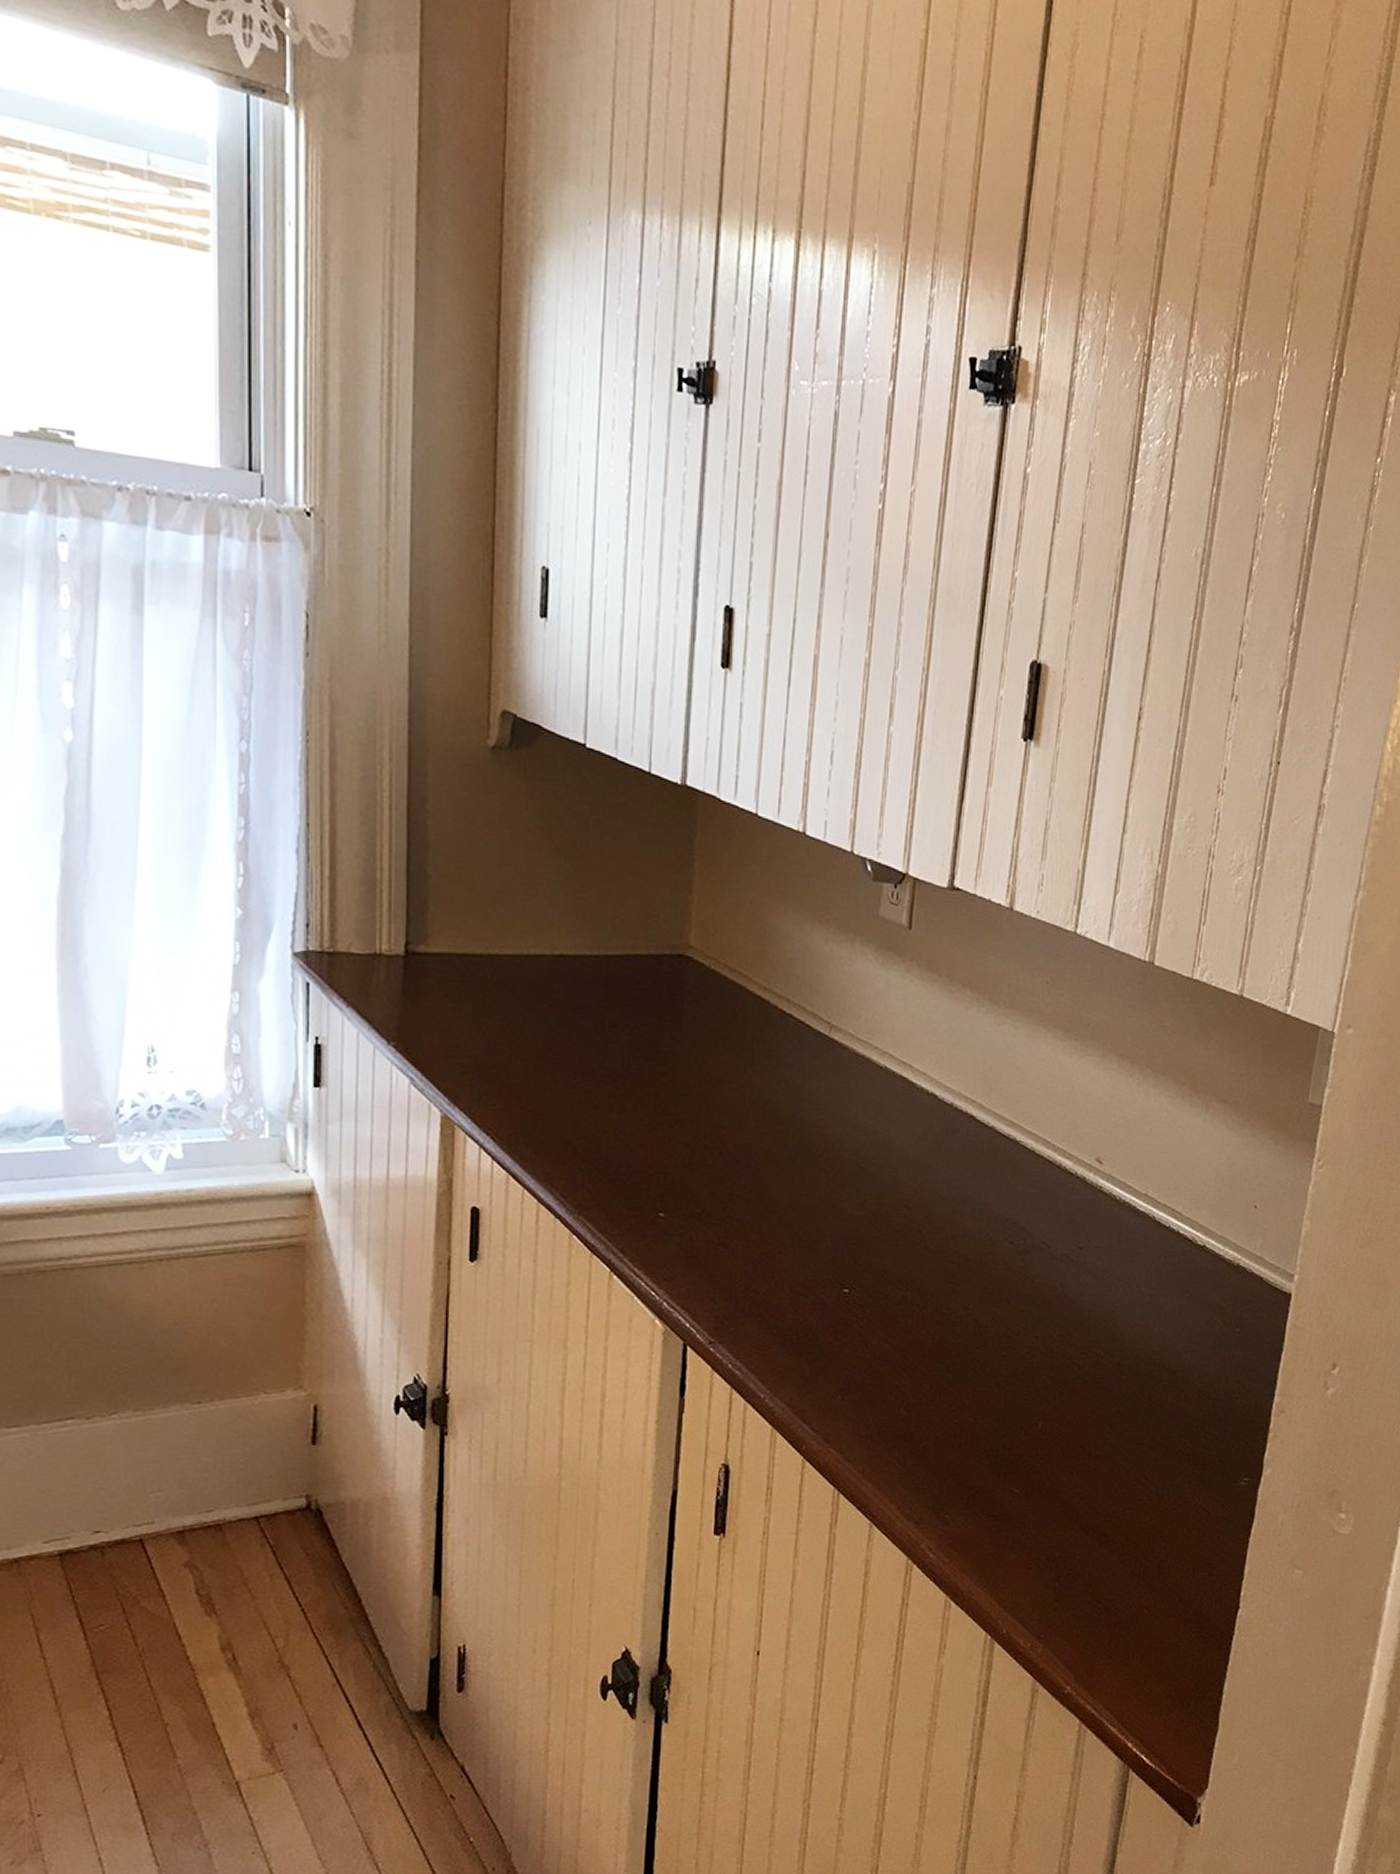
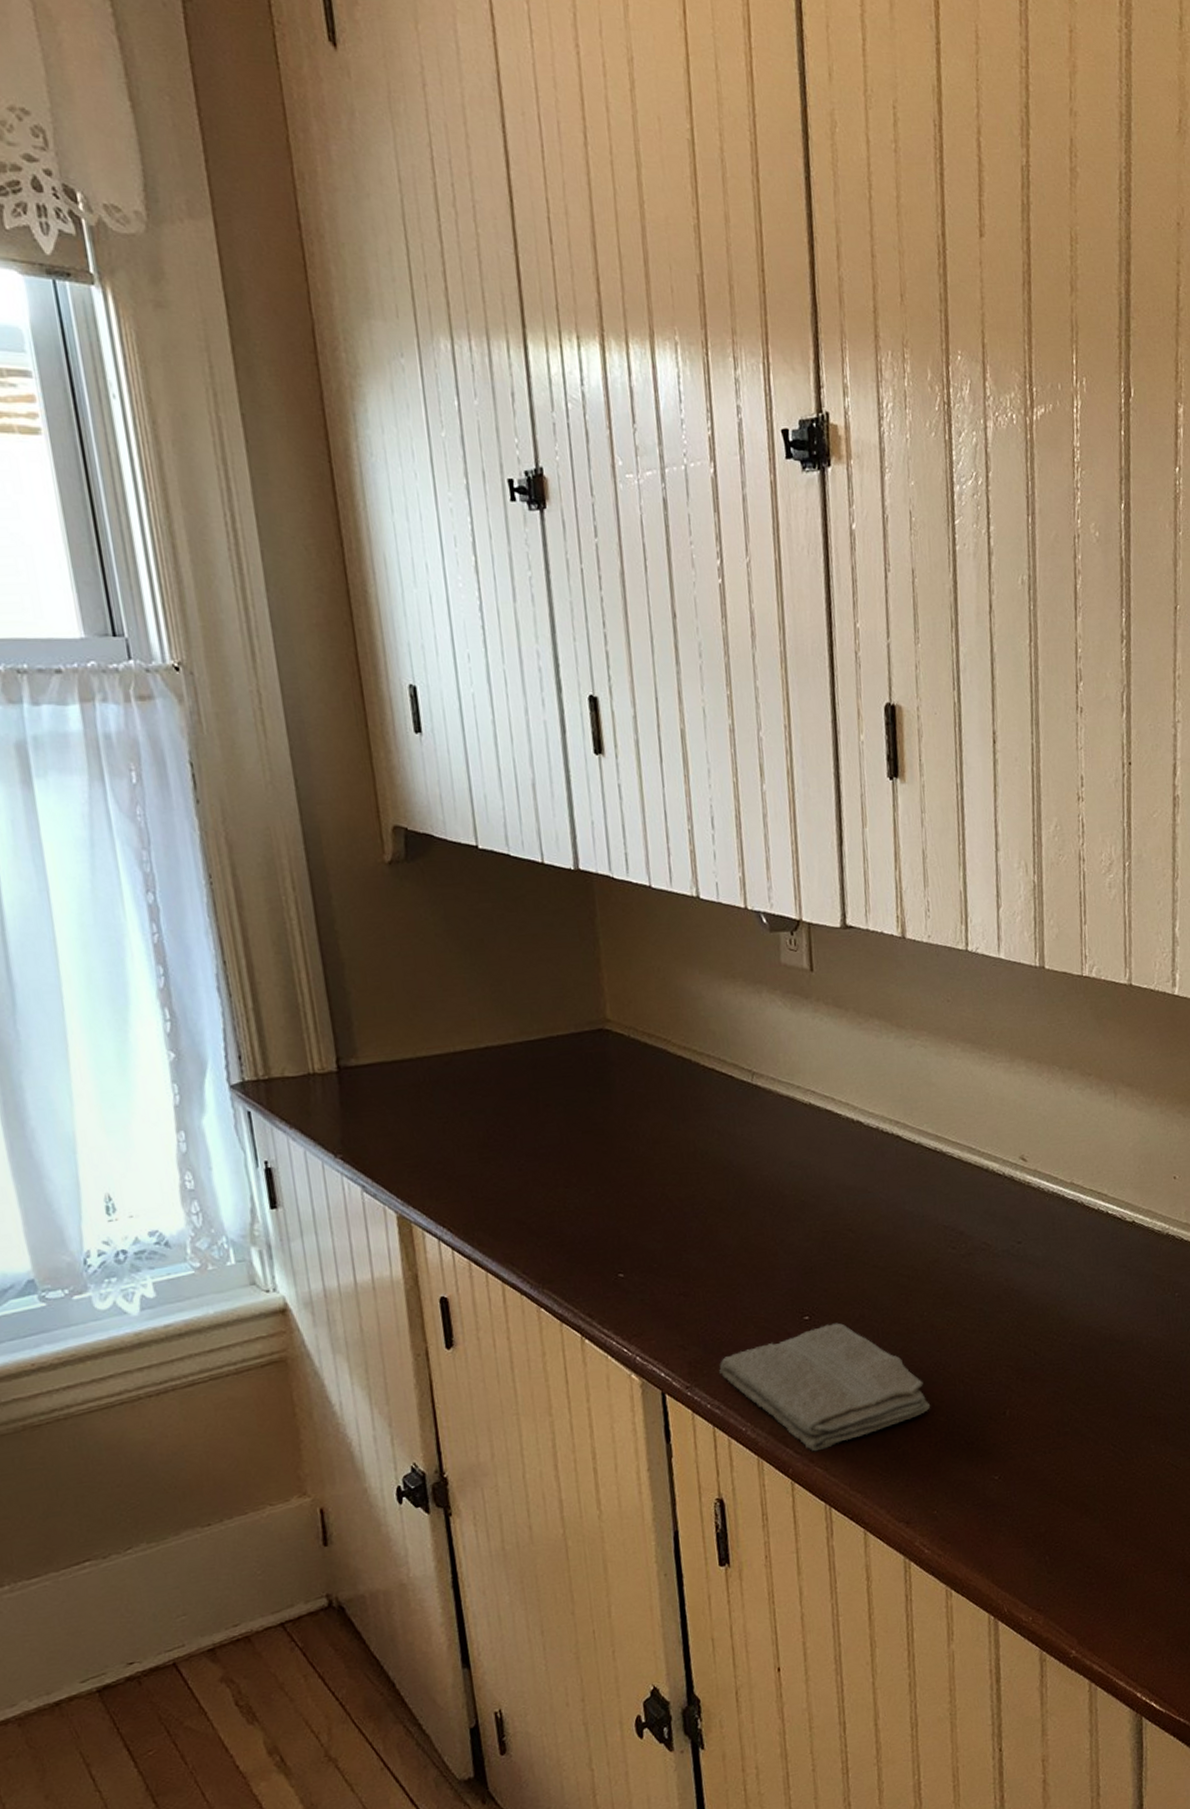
washcloth: none [746,1301,961,1432] -> present [719,1323,931,1452]

